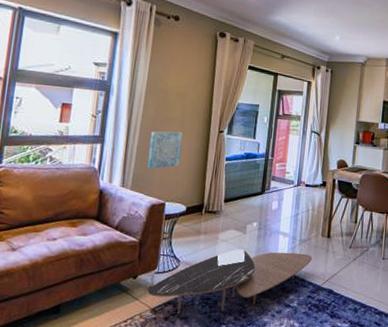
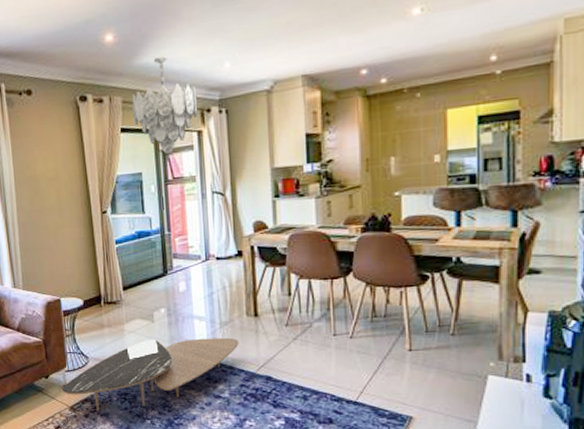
wall art: present [147,131,183,169] -> none [29,220,67,265]
chandelier: none [260,18,312,95] -> present [132,56,198,155]

